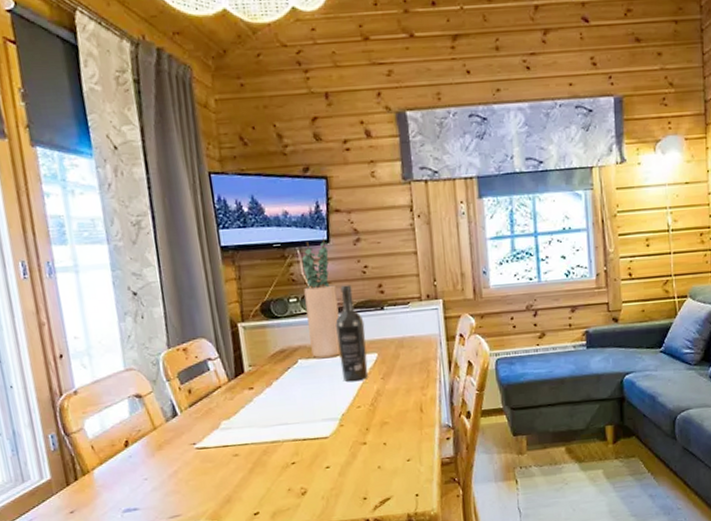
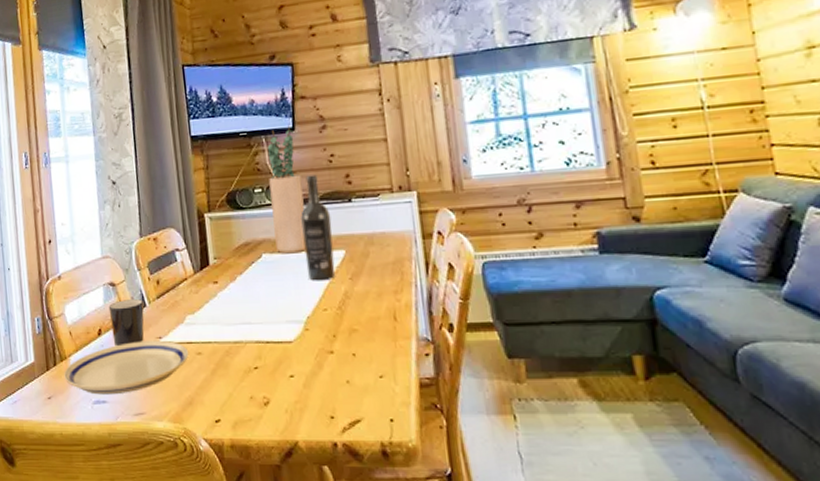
plate: none [87,446,226,504] -> present [64,340,189,395]
mug: none [135,409,177,456] -> present [108,299,145,347]

